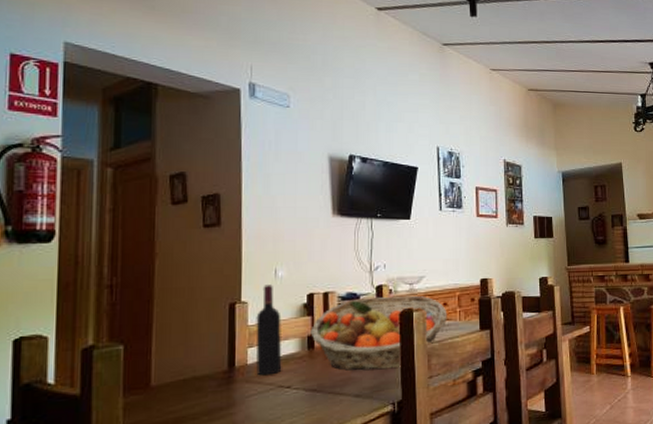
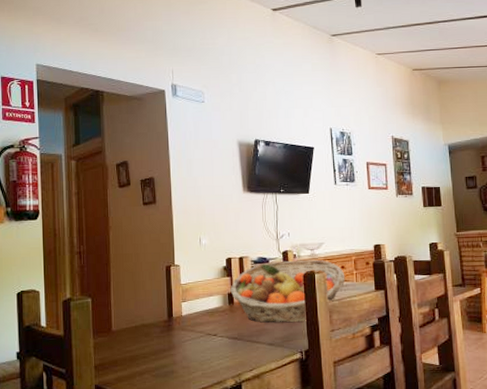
wine bottle: present [255,285,282,376] -> none [187,251,209,325]

